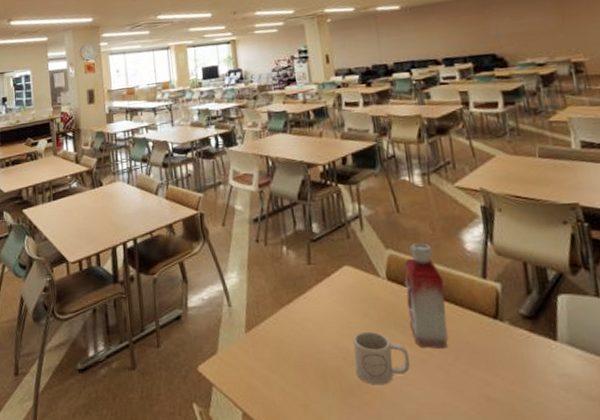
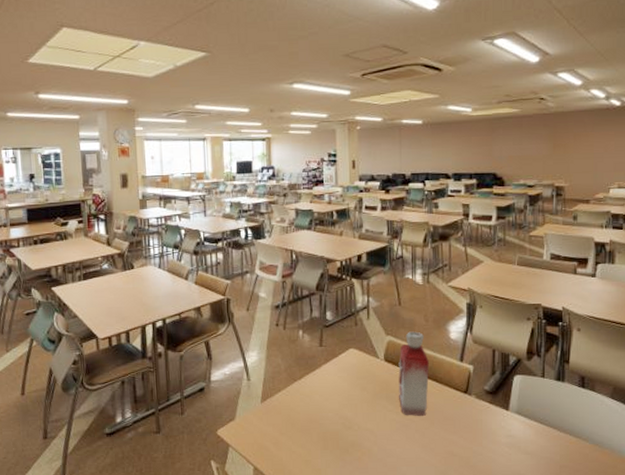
mug: present [353,331,411,385] -> none [351,402,396,445]

